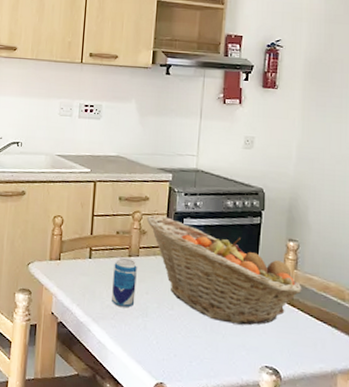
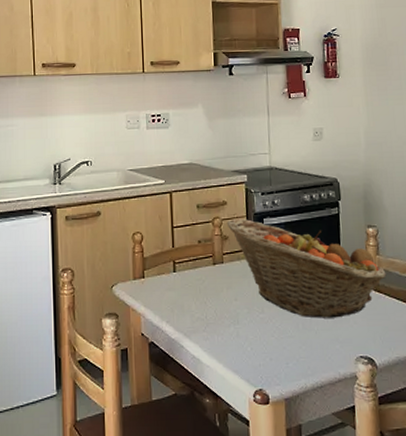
beverage can: present [112,258,137,308] -> none [199,266,225,319]

